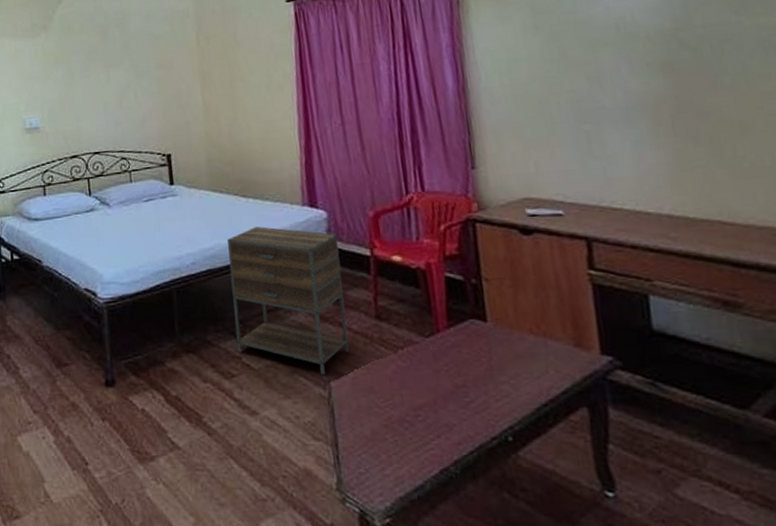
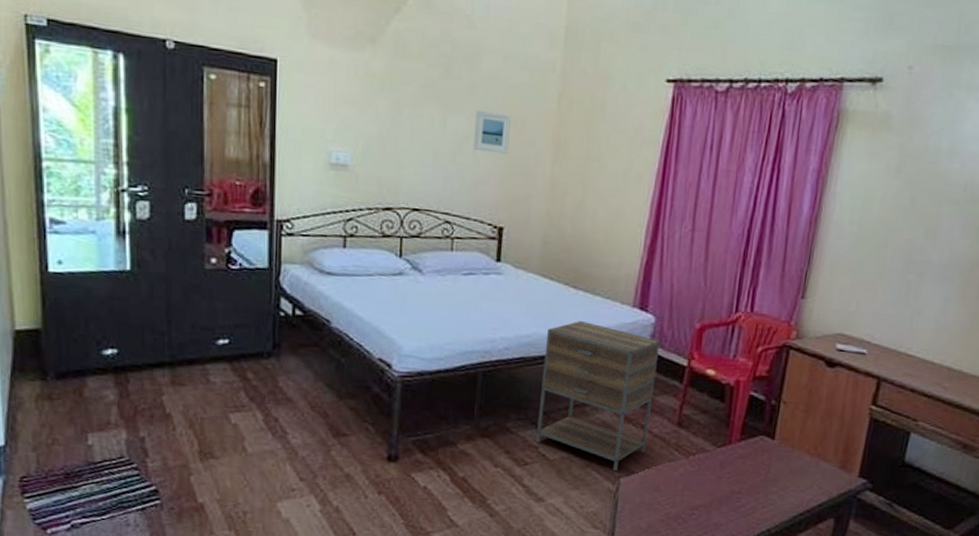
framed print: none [131,59,164,95] -> present [473,109,511,154]

